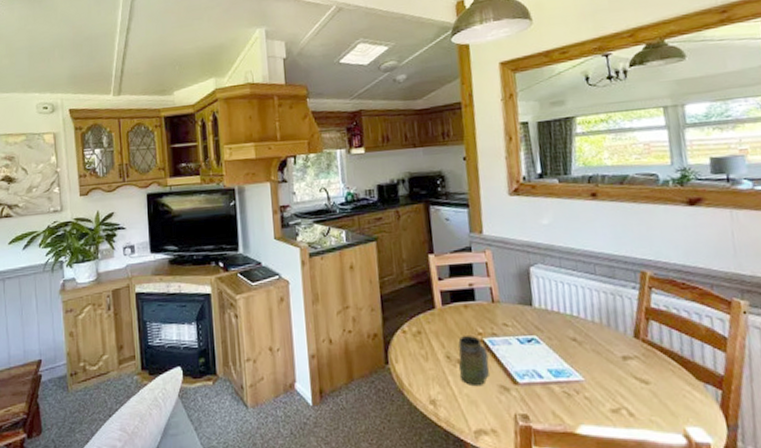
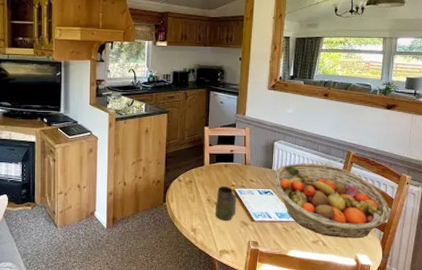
fruit basket: none [537,292,728,403] -> present [274,162,391,238]

